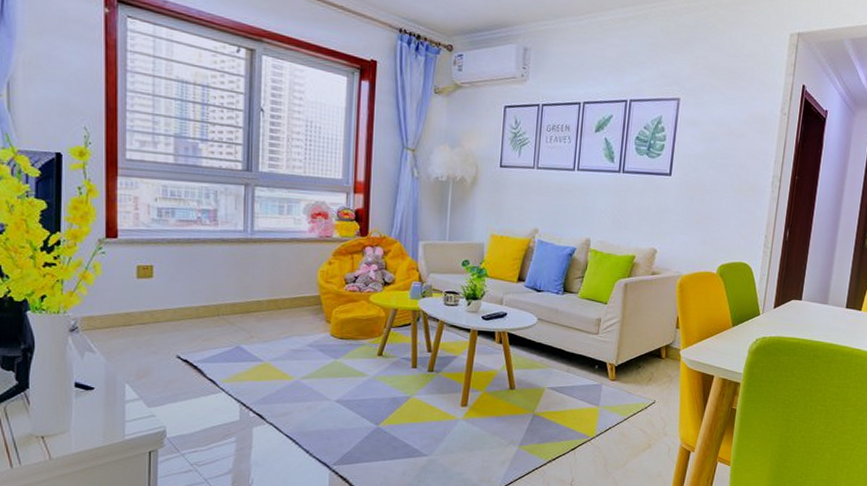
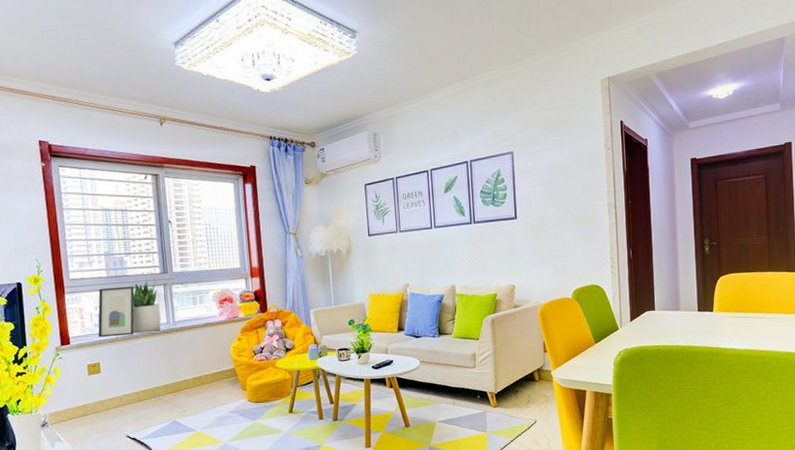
picture frame: none [154,176,209,239] -> present [98,286,135,338]
planter: none [199,174,237,239] -> present [128,279,161,334]

